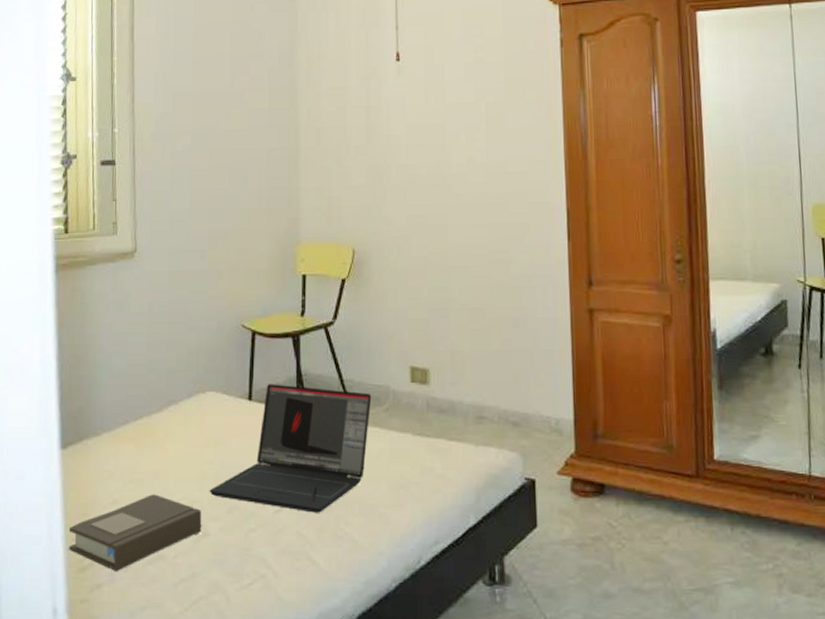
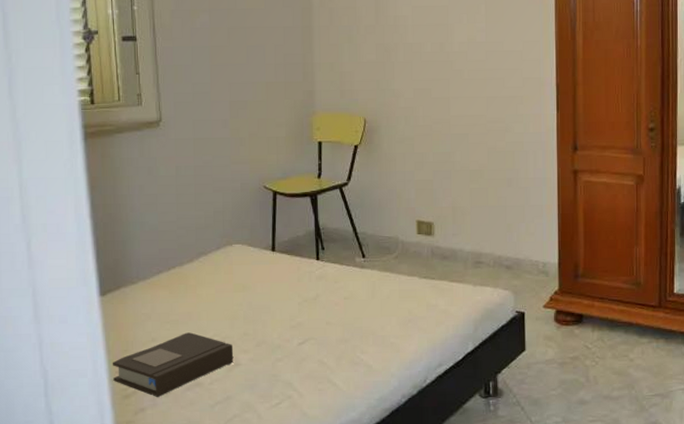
laptop: present [209,384,372,513] -> none [239,237,383,344]

